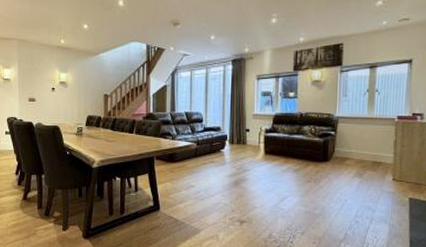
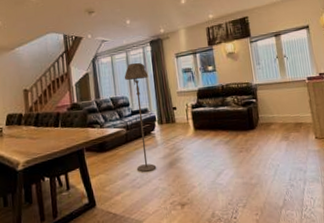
floor lamp: none [201,80,226,187] -> present [124,62,157,172]

